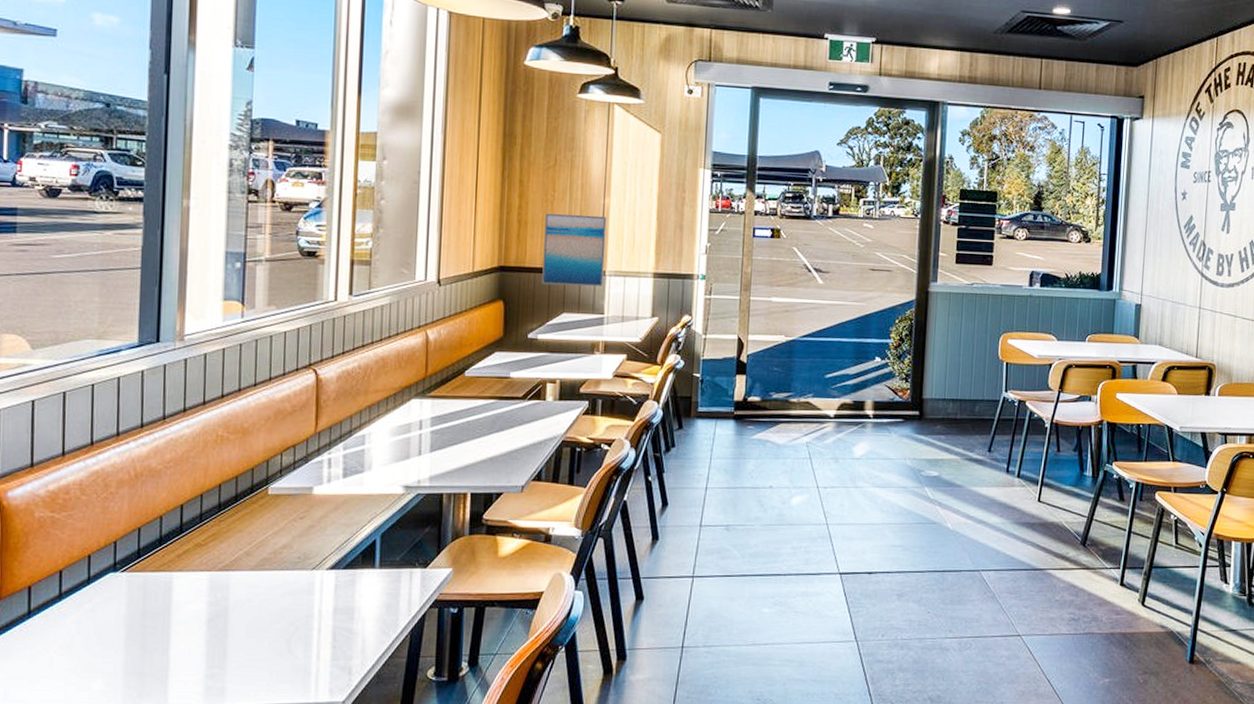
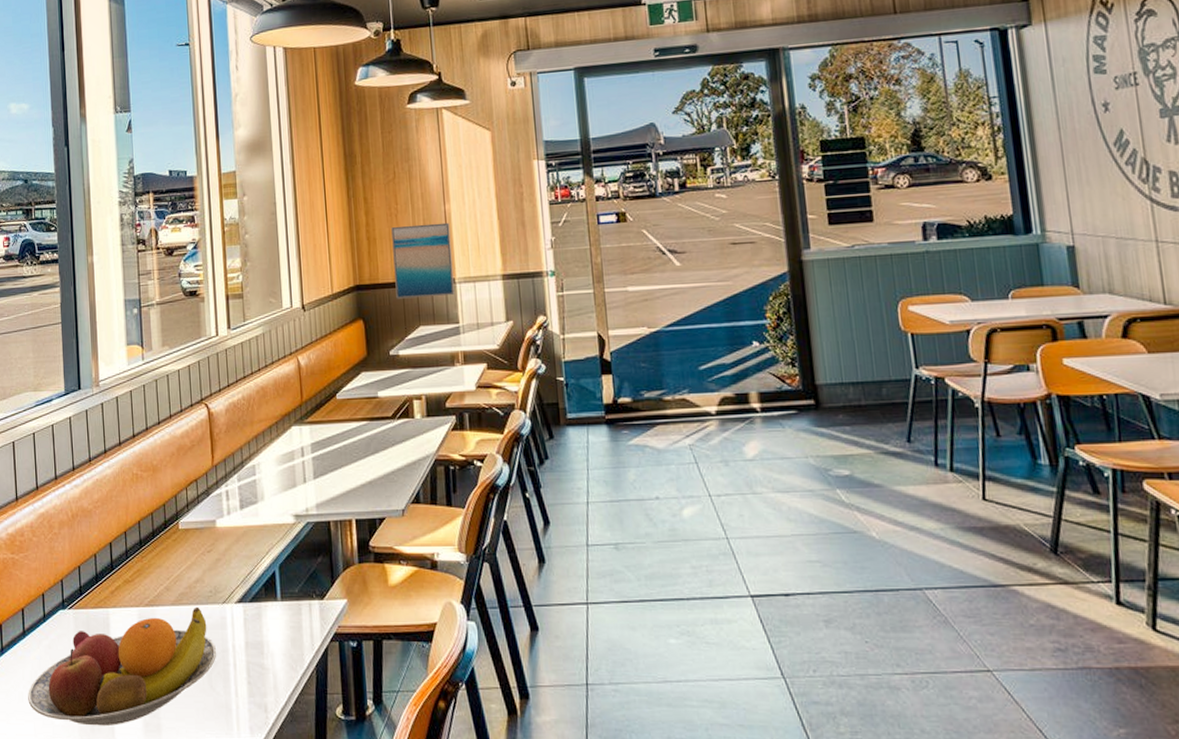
fruit bowl: none [59,572,300,691] -> present [28,606,217,726]

